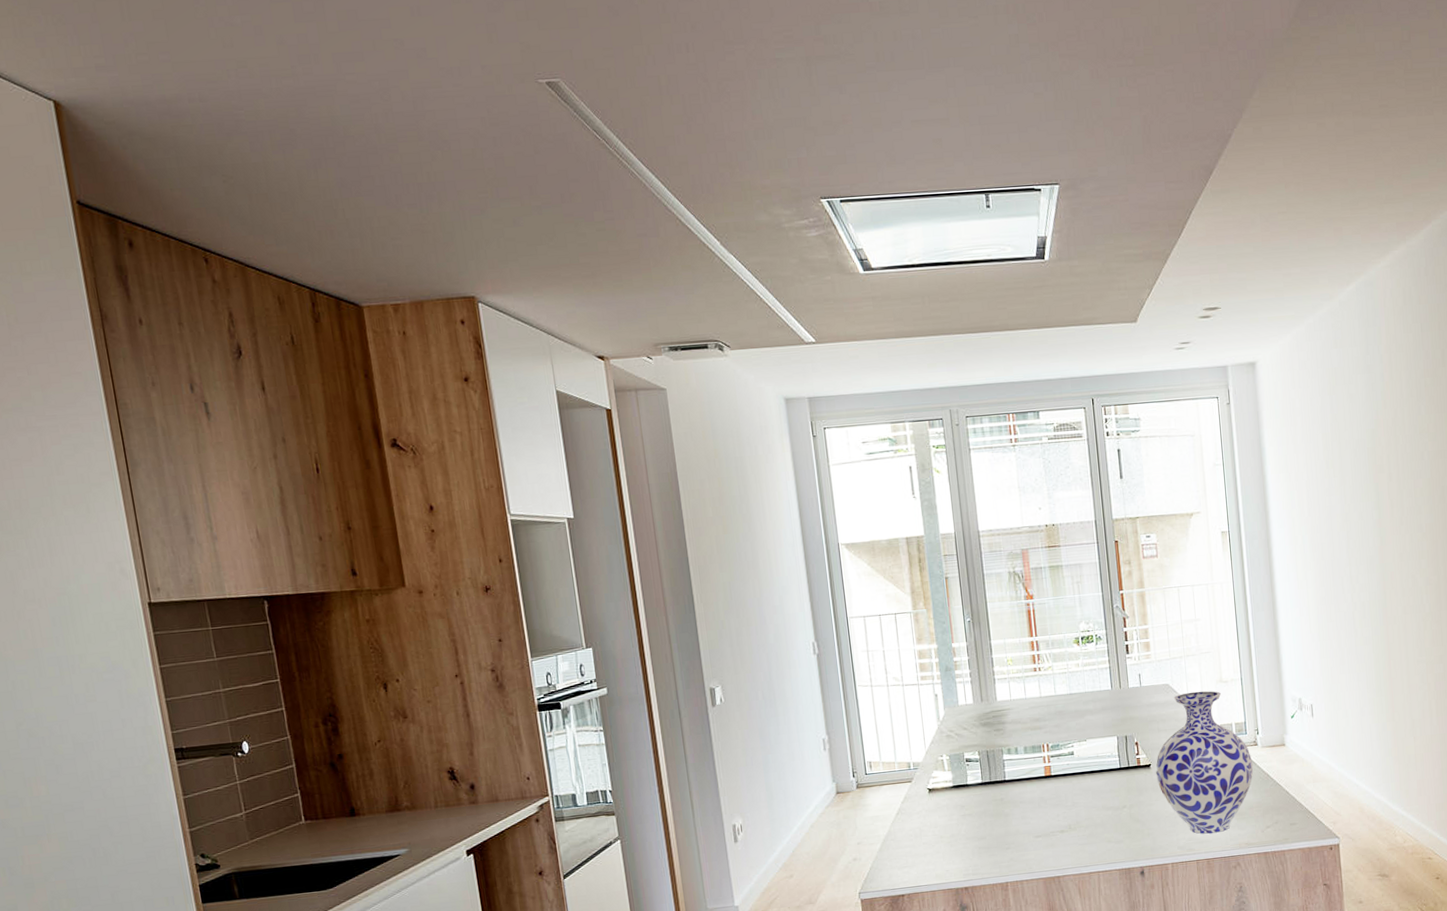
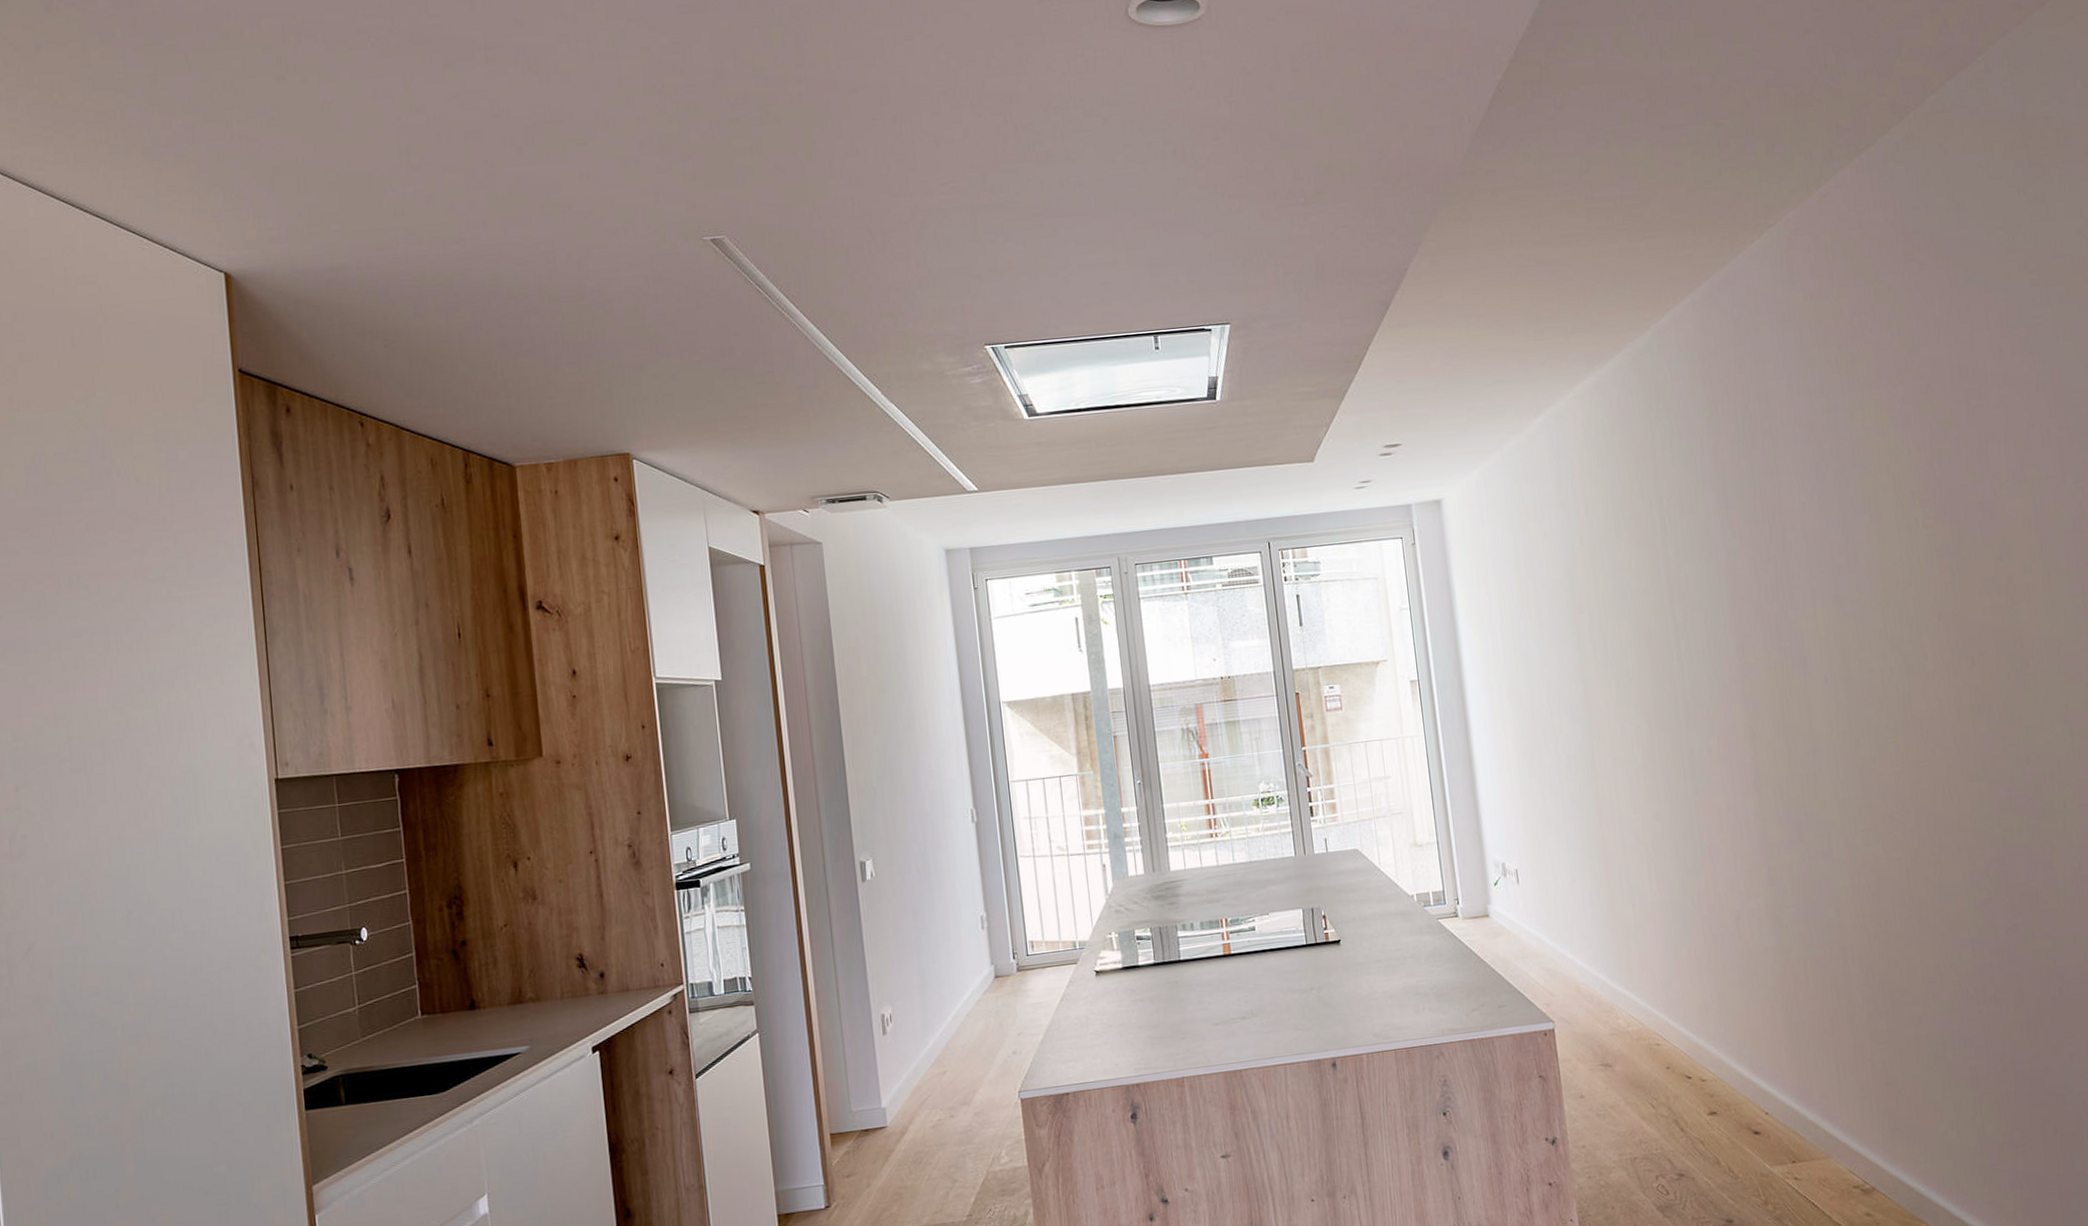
vase: present [1155,690,1254,834] -> none [1346,856,1455,1019]

